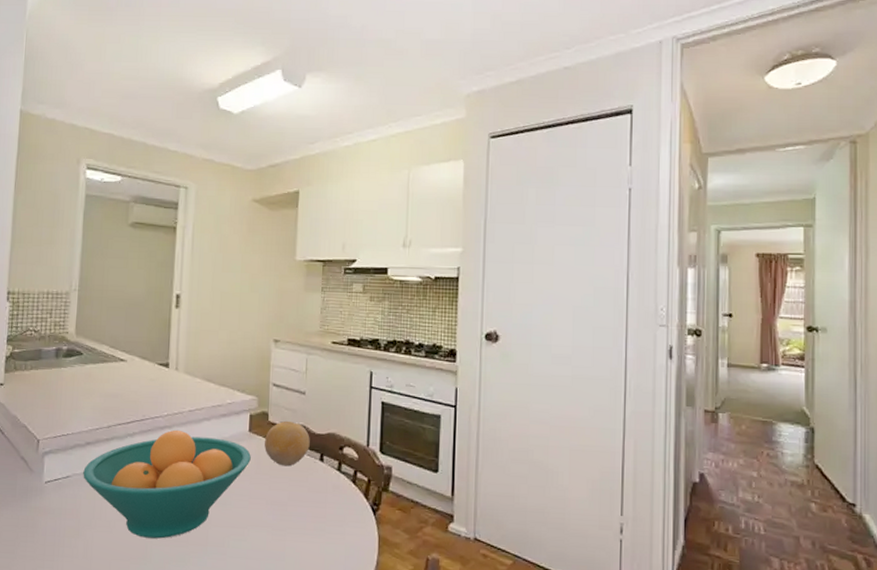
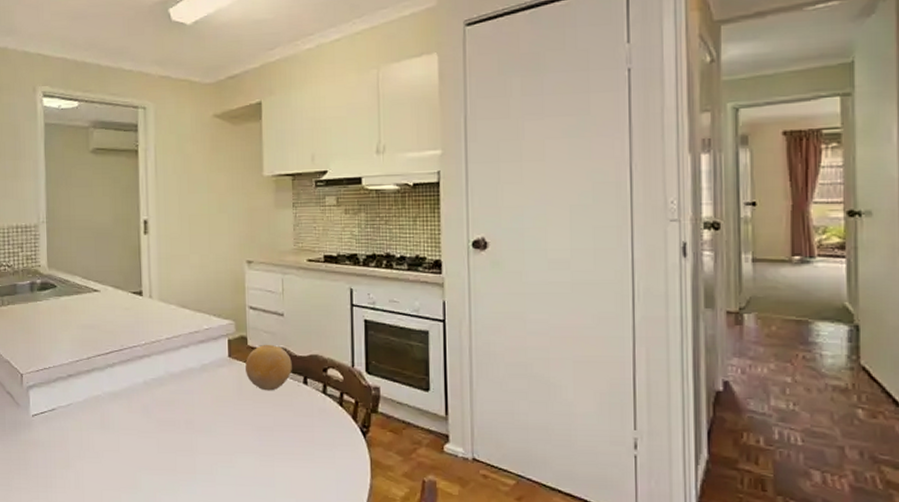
fruit bowl: present [83,429,251,539] -> none [68,358,233,468]

